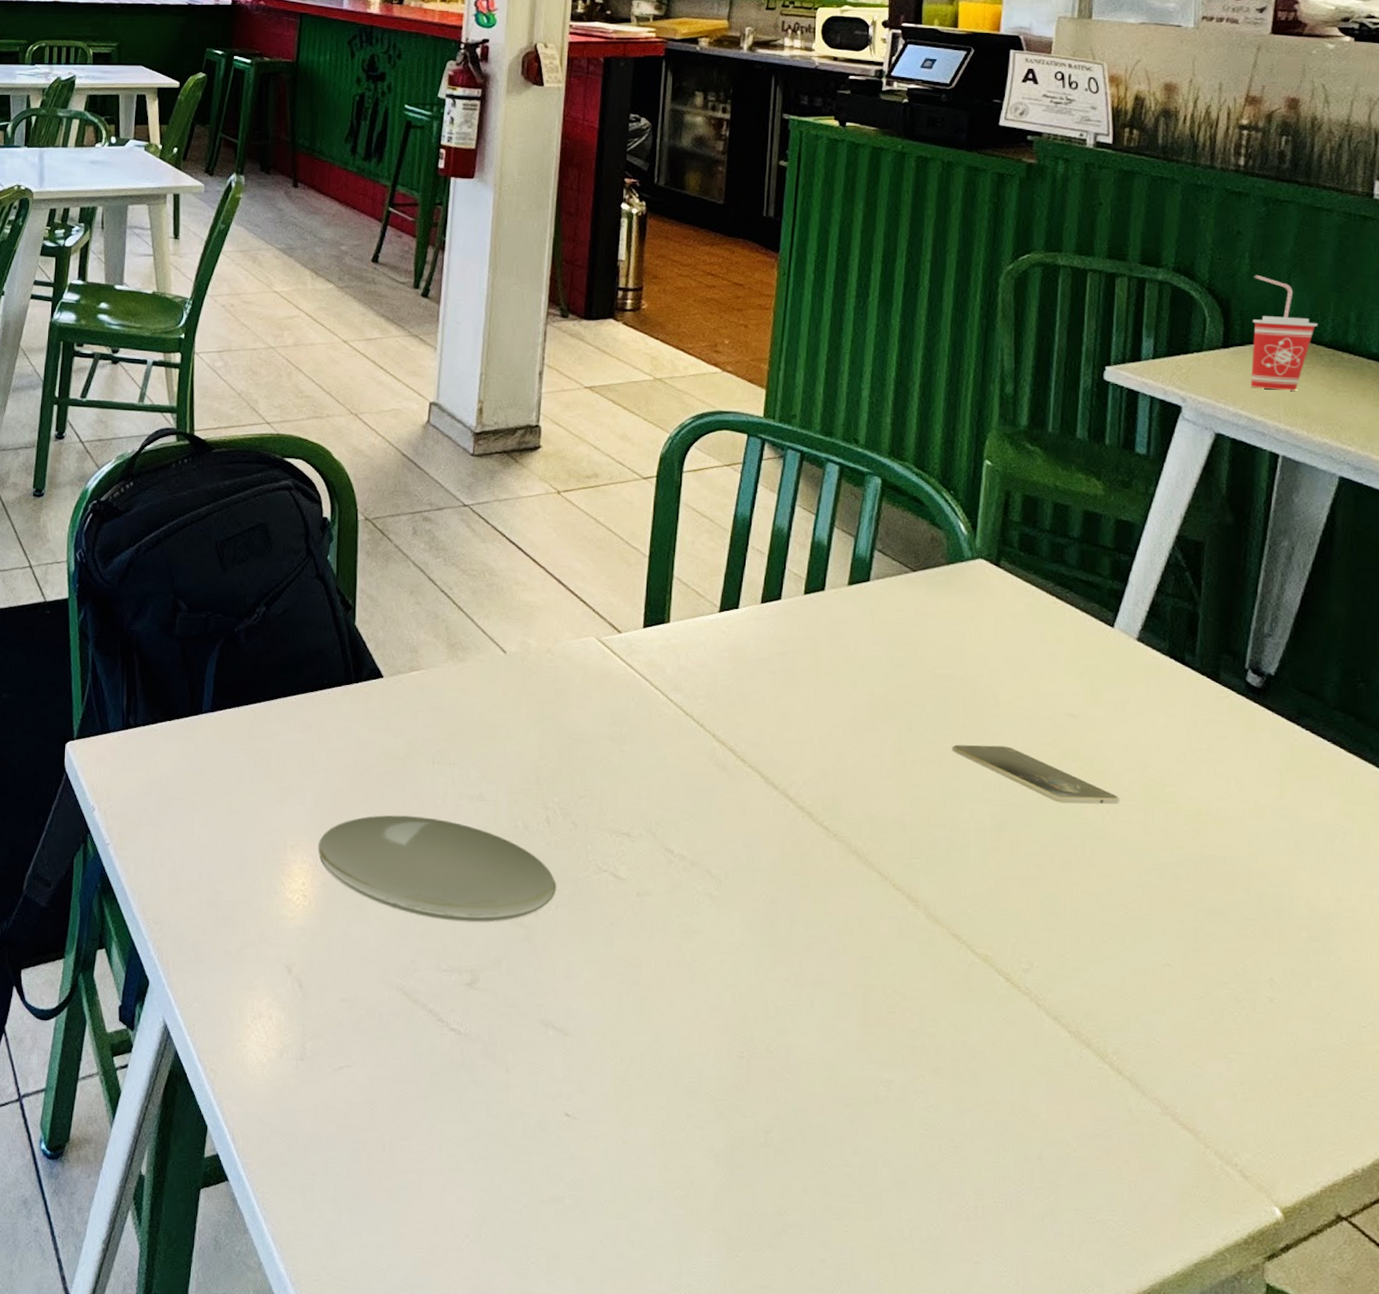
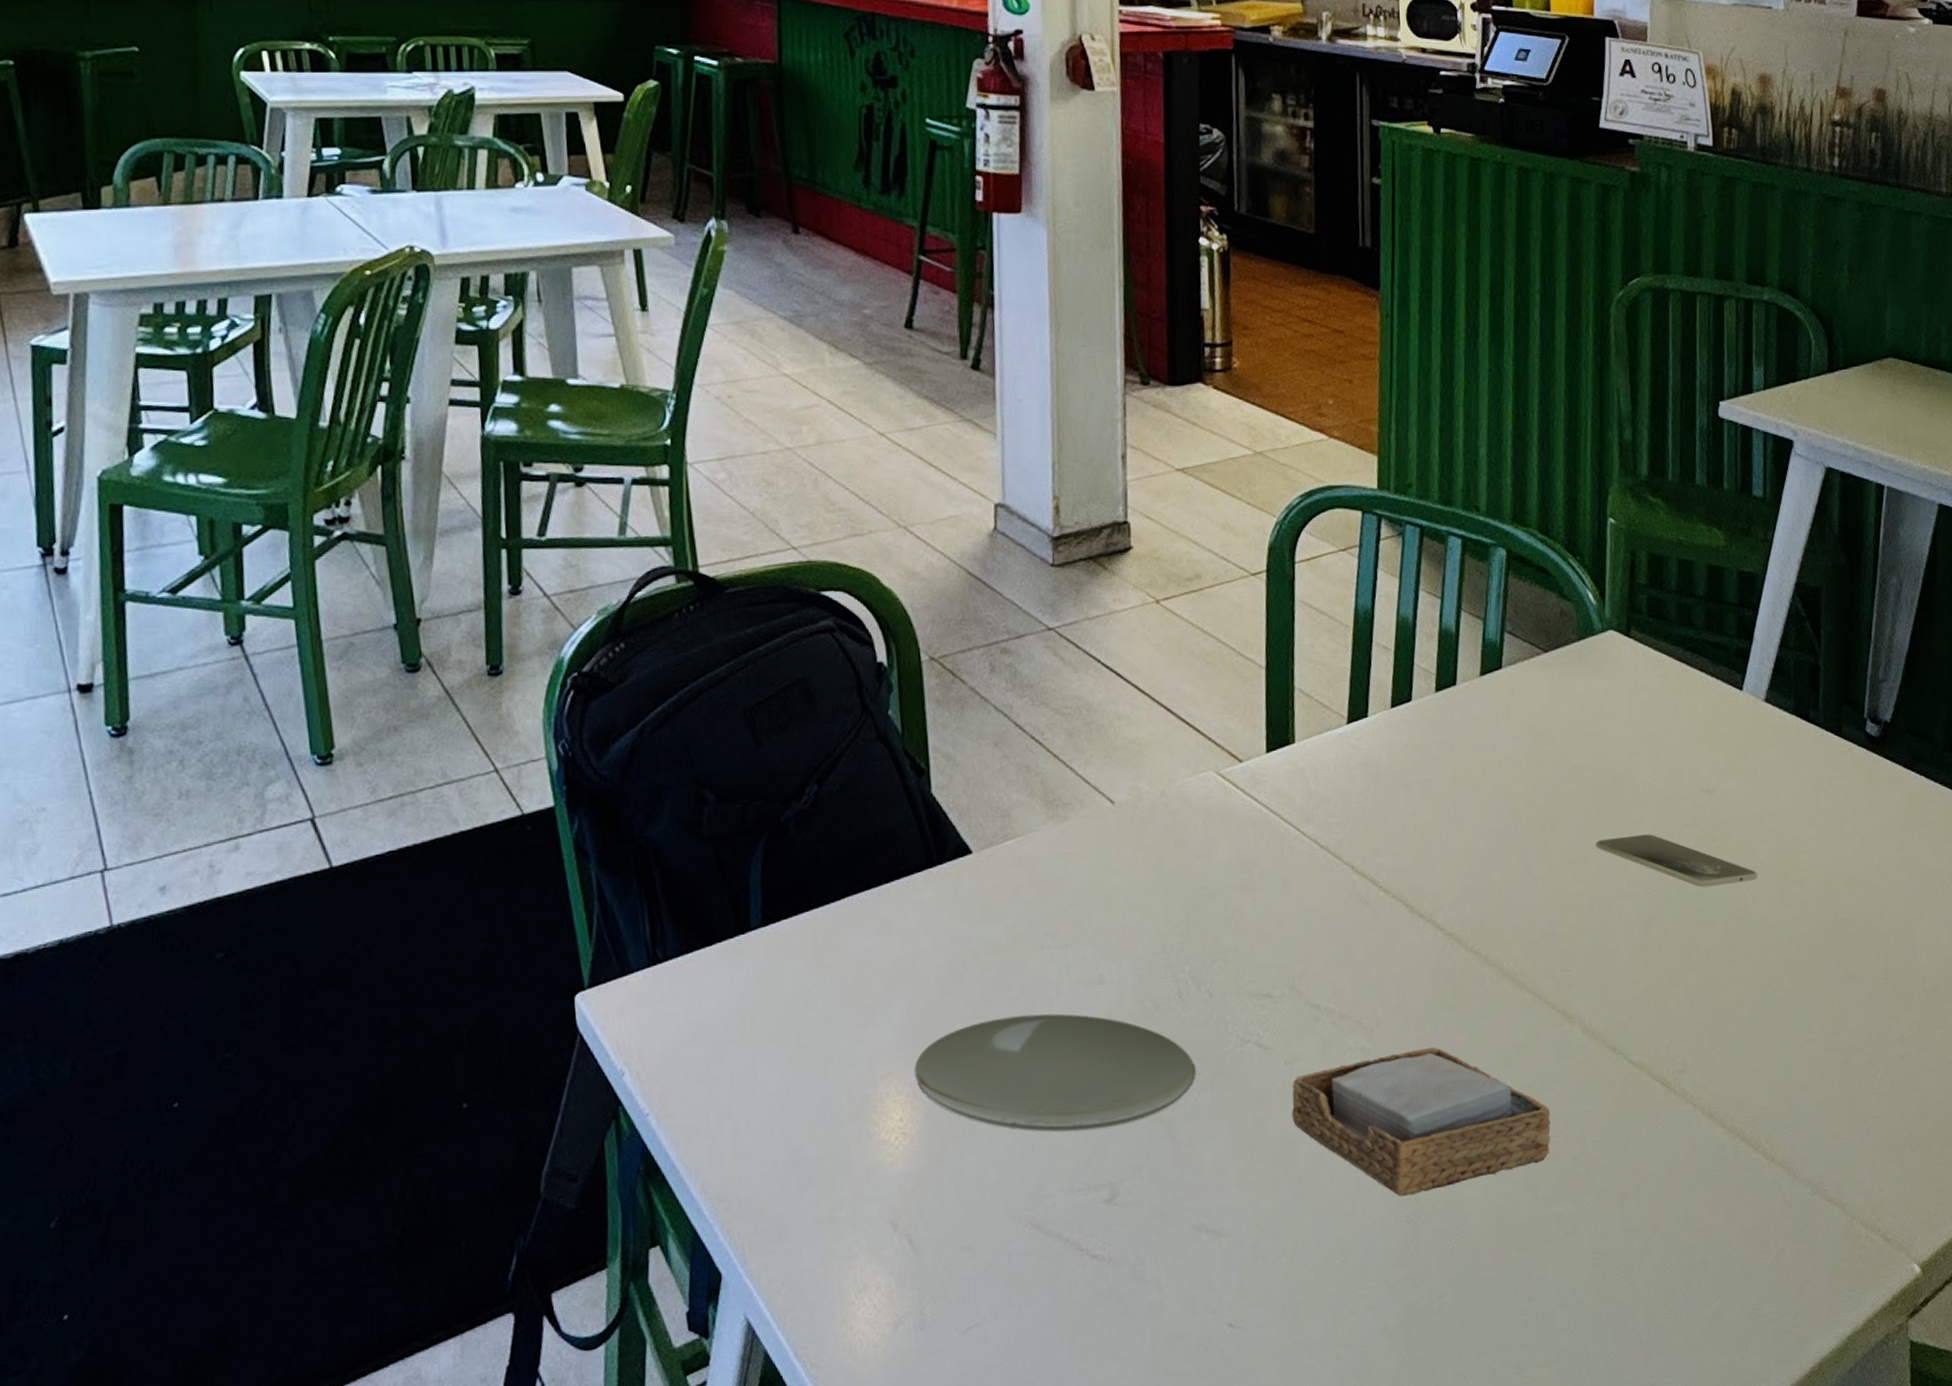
napkin holder: none [639,904,888,1034] -> present [1291,1047,1551,1196]
beverage cup: present [1251,274,1318,391] -> none [1853,289,1913,415]

